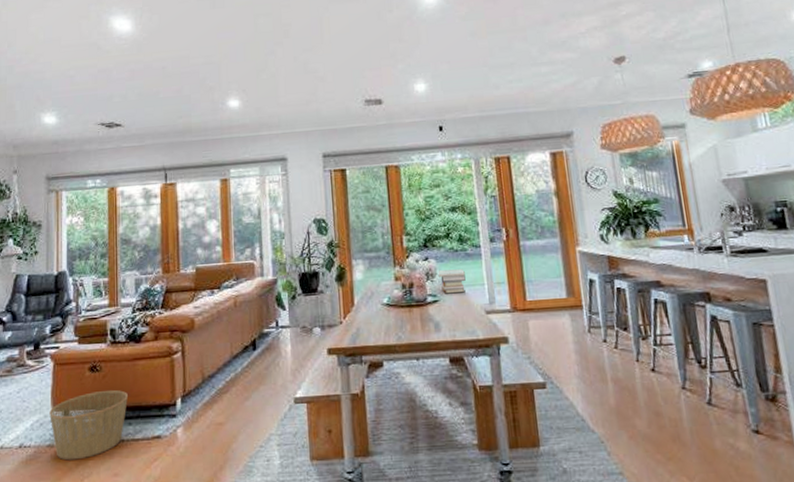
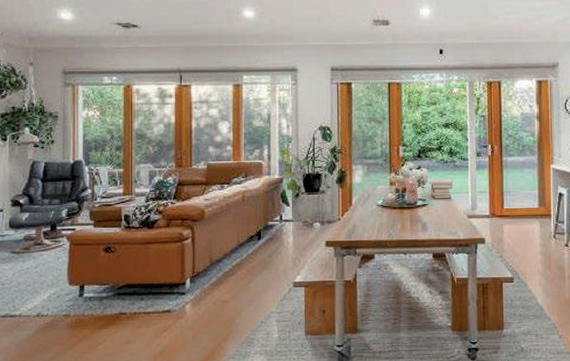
basket: present [49,390,129,461] -> none [66,269,141,329]

